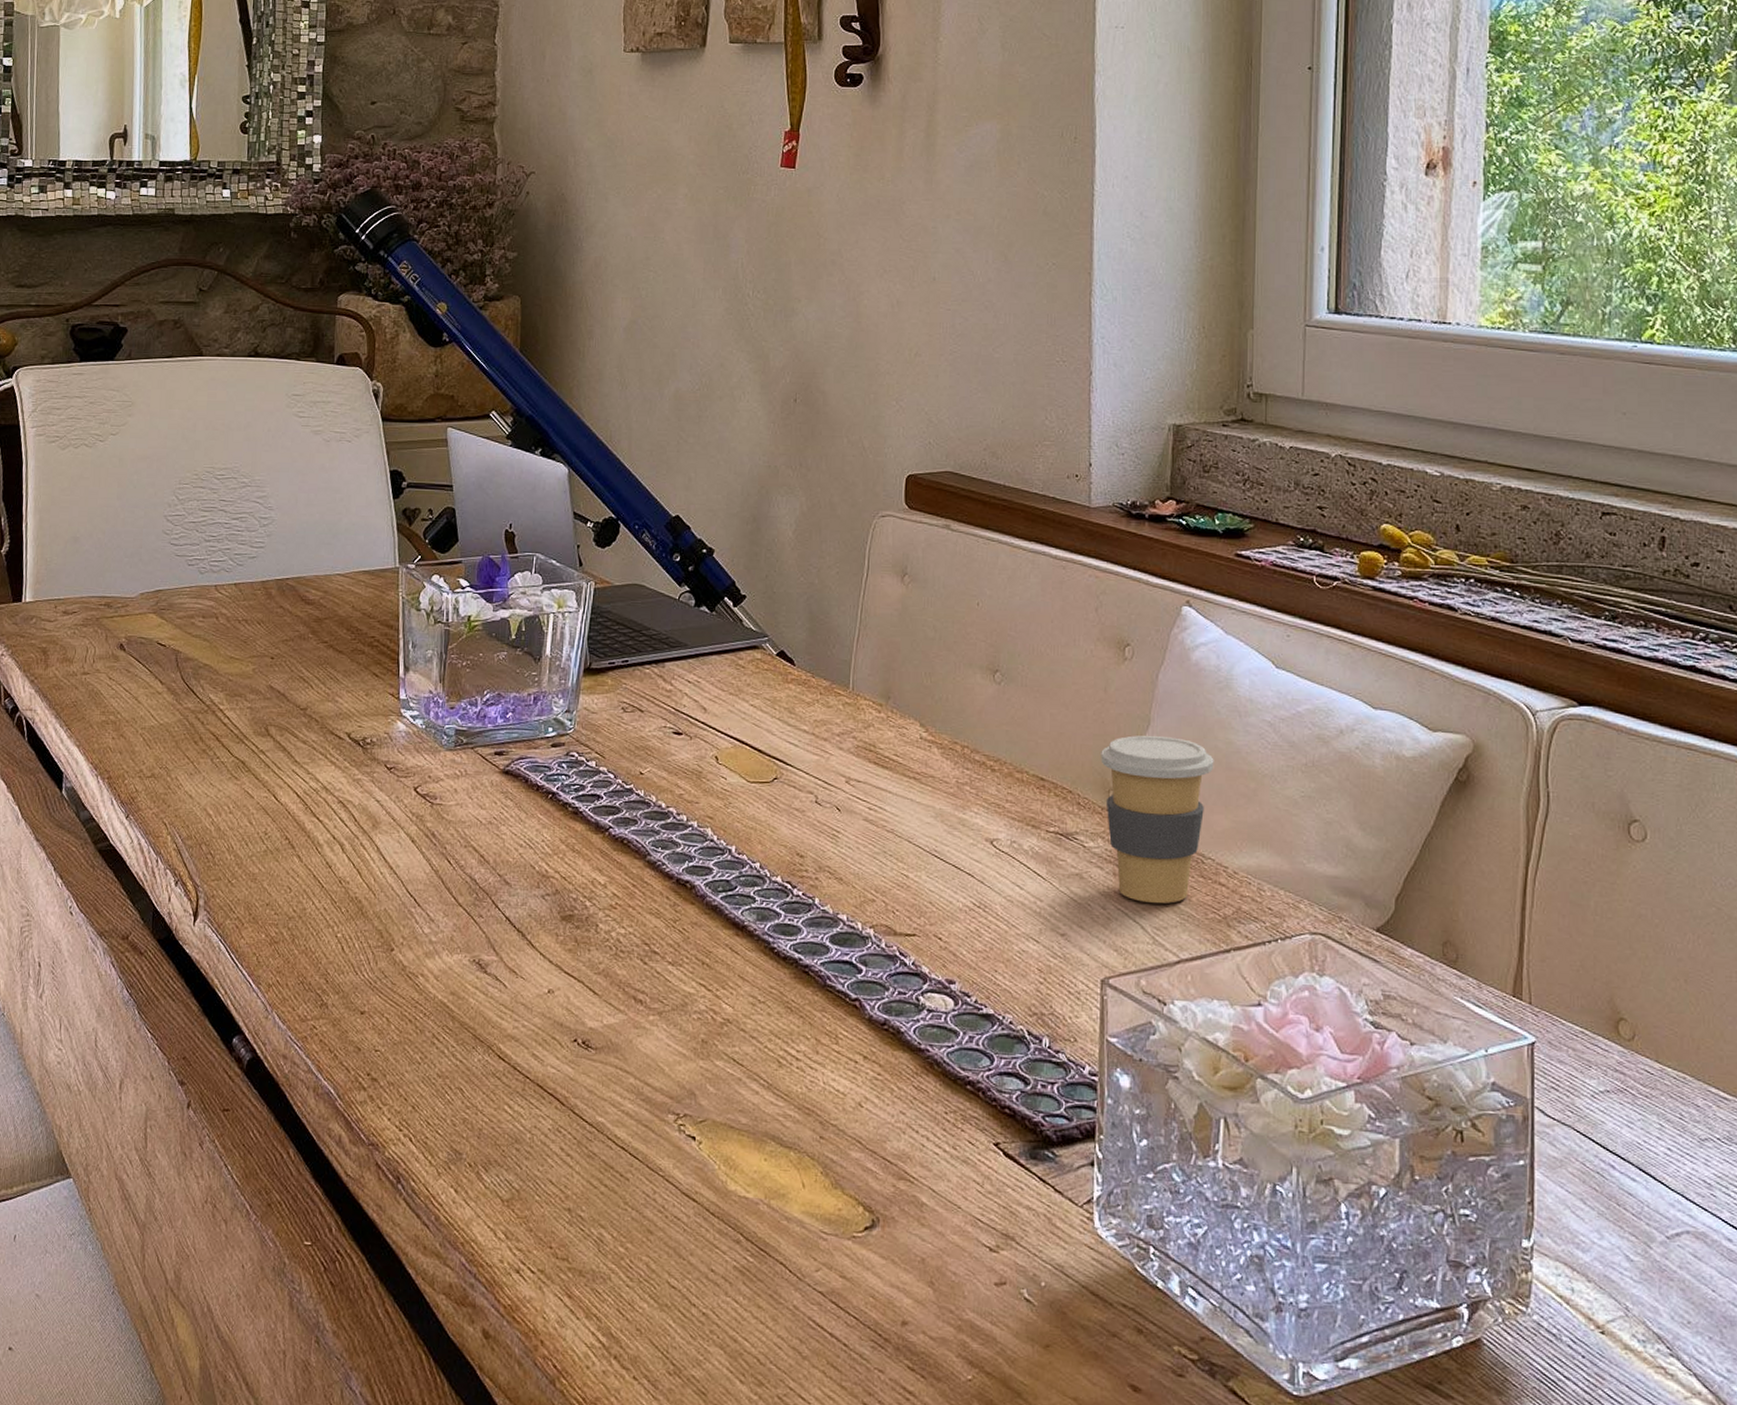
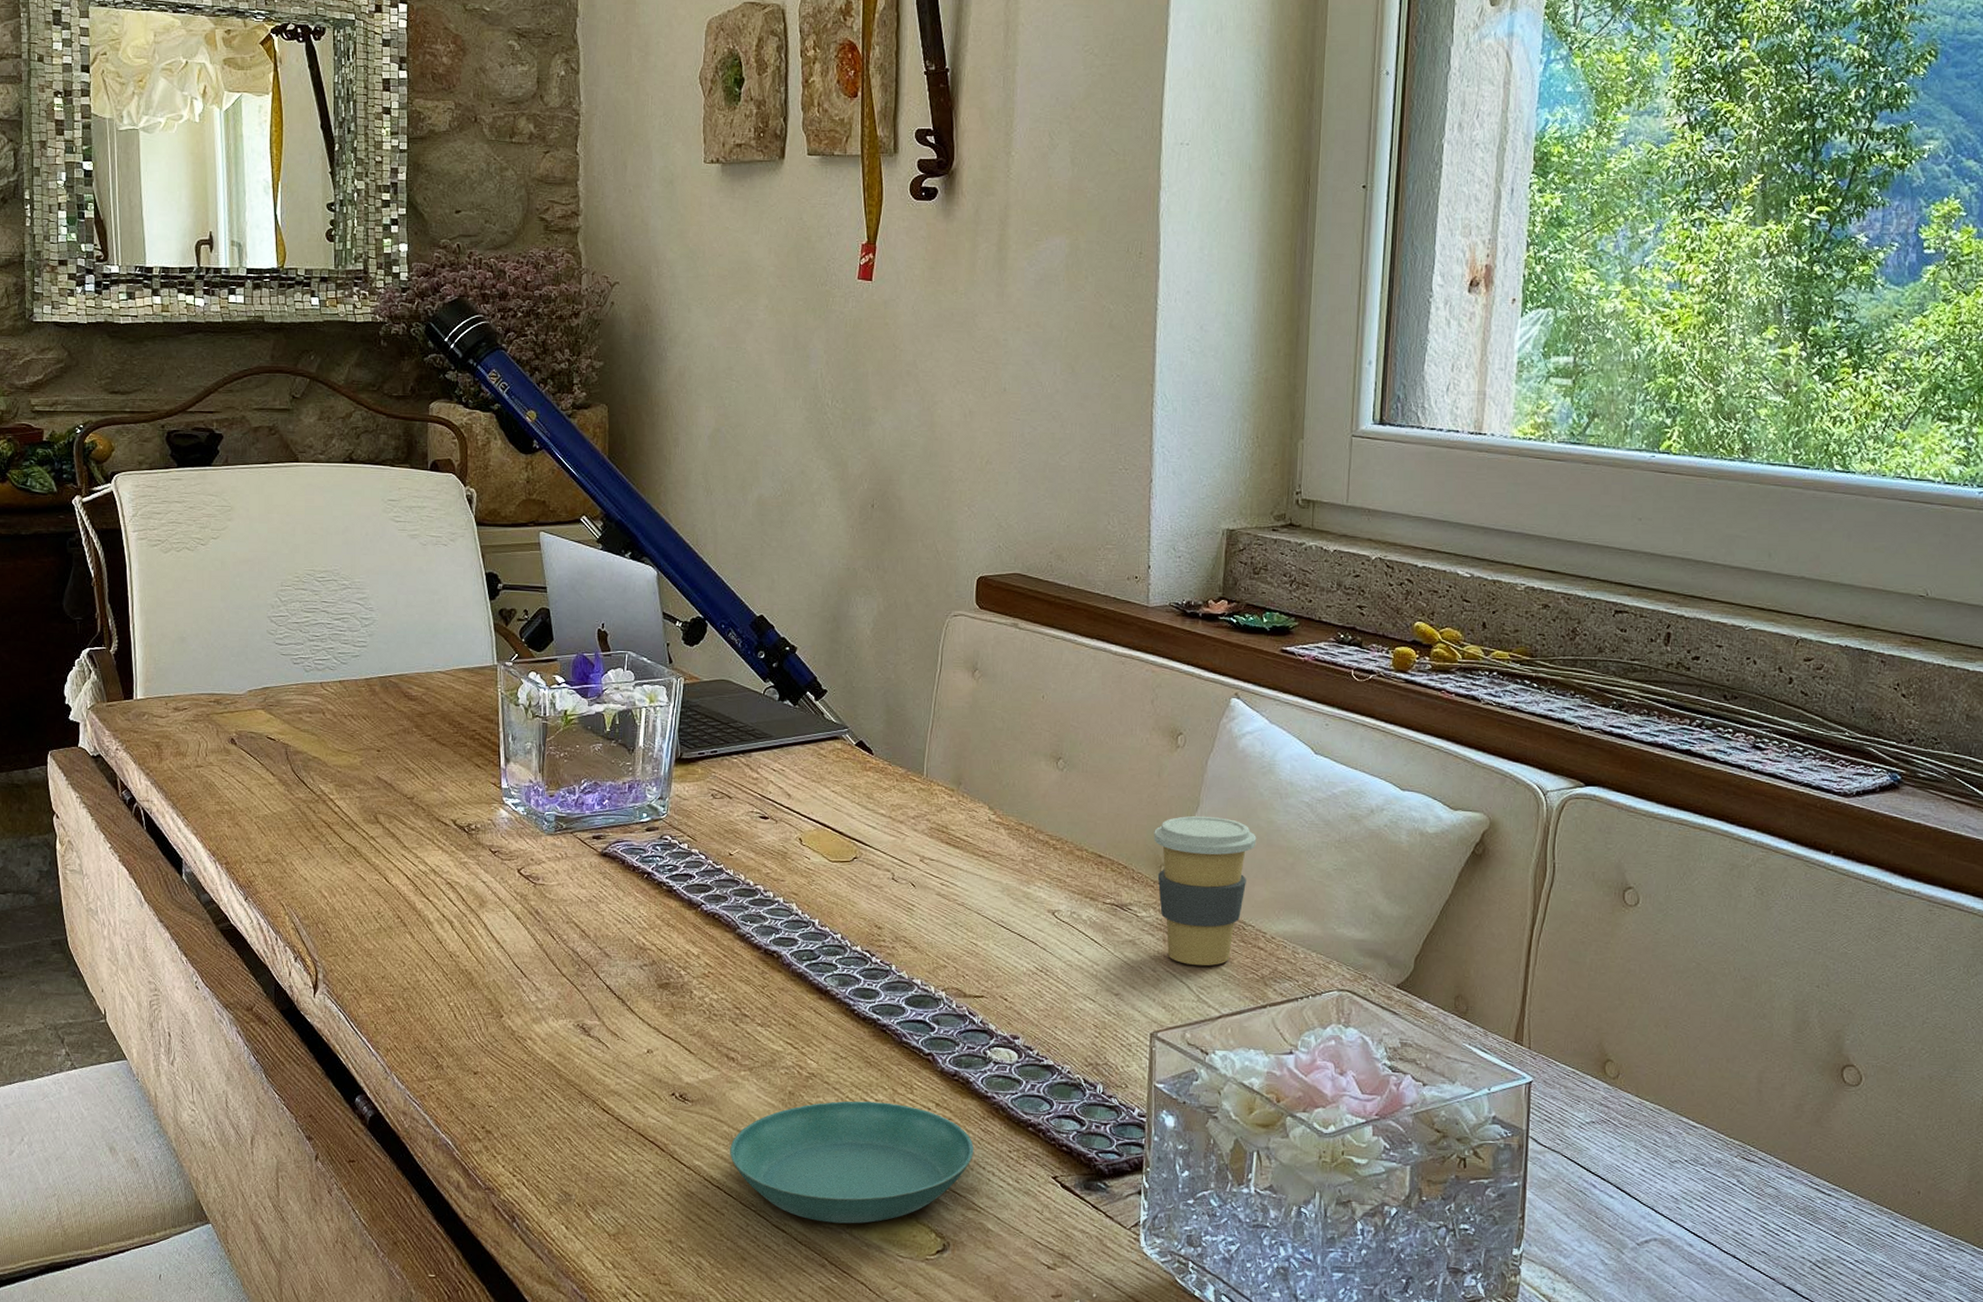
saucer: none [636,1051,907,1194] -> present [730,1101,975,1224]

